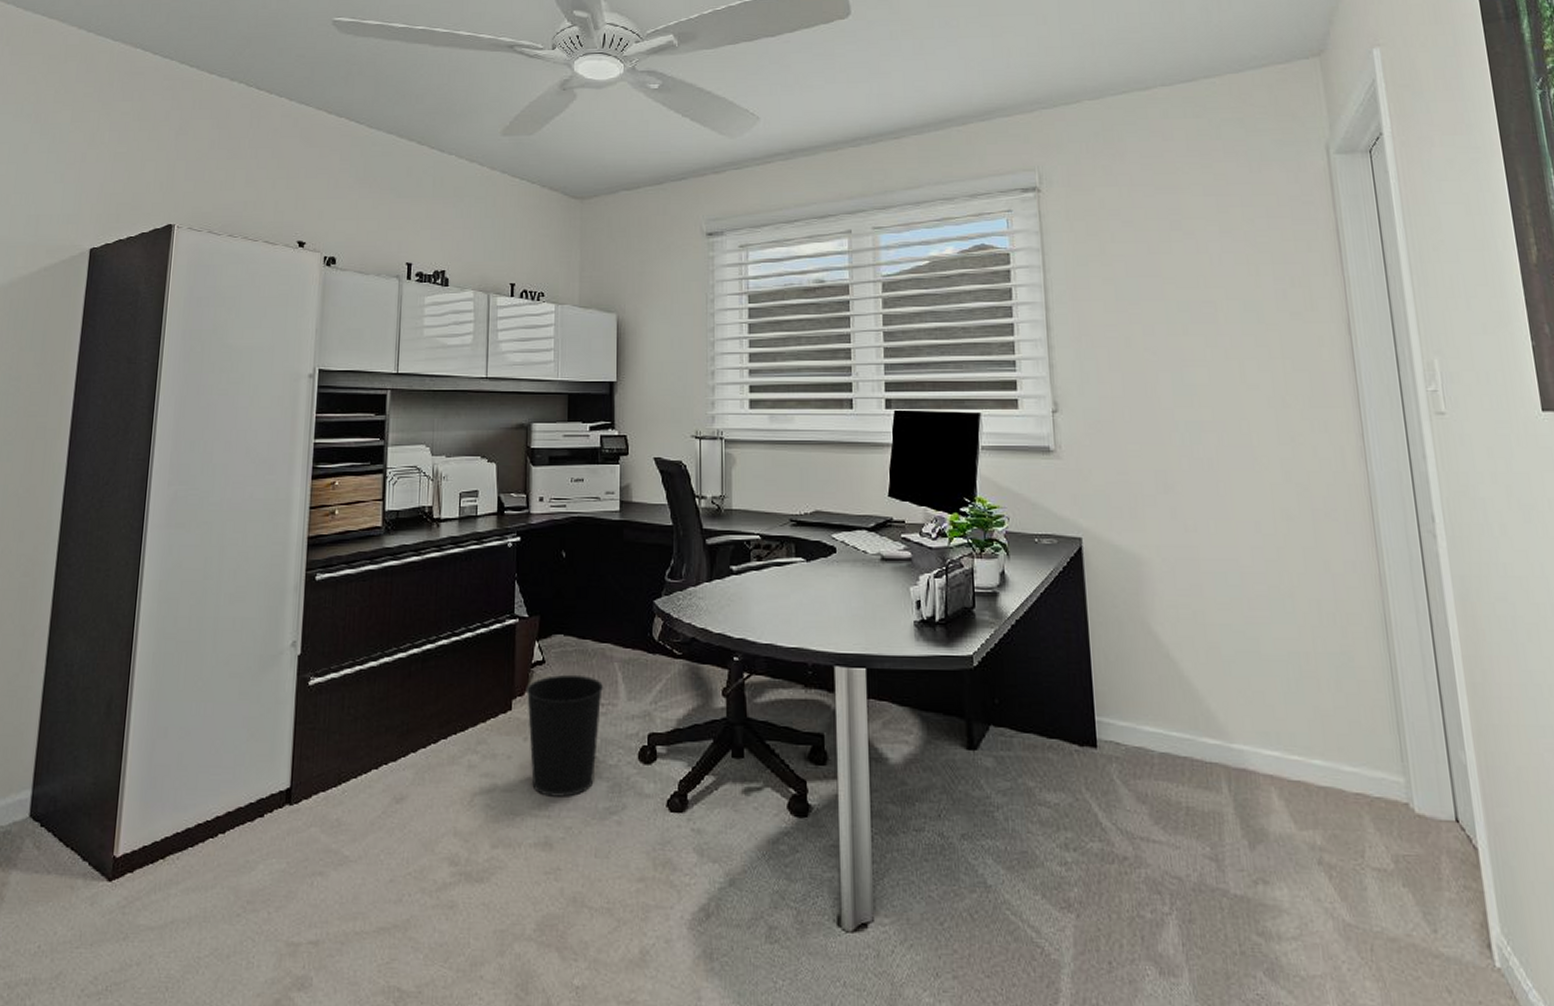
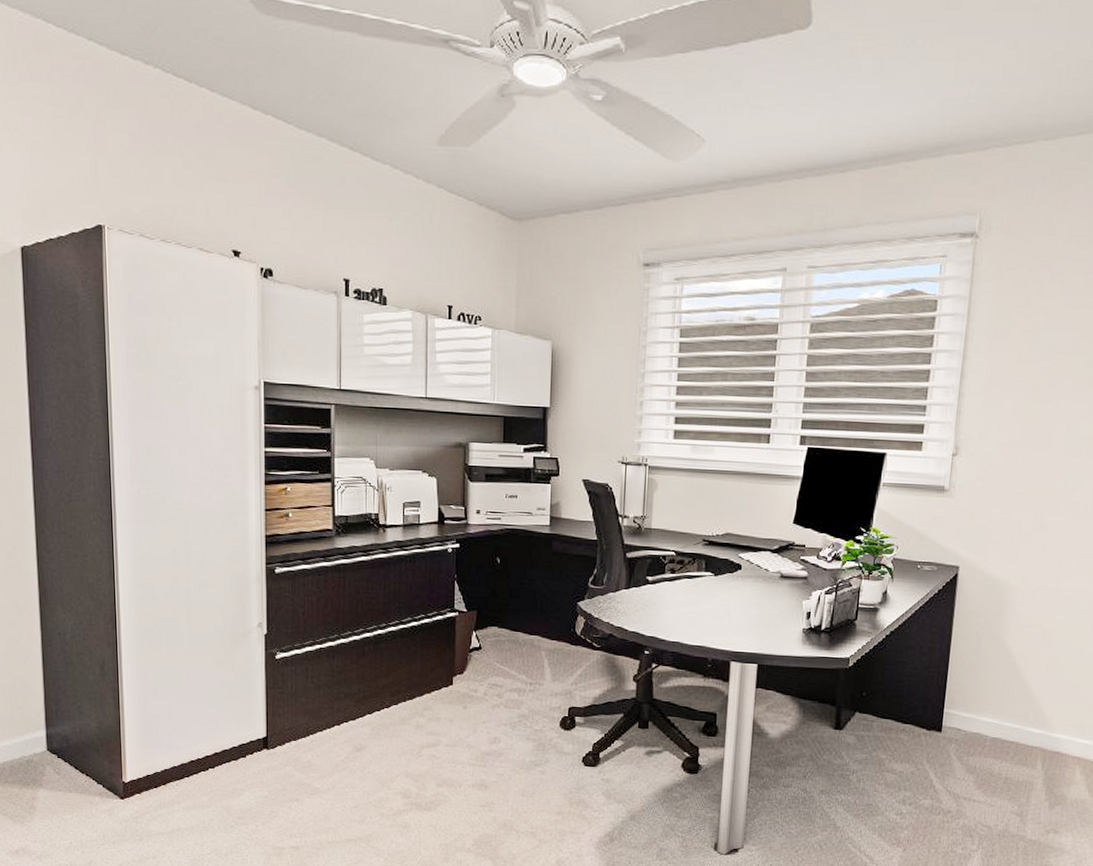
wastebasket: present [526,674,604,797] -> none [465,659,532,752]

